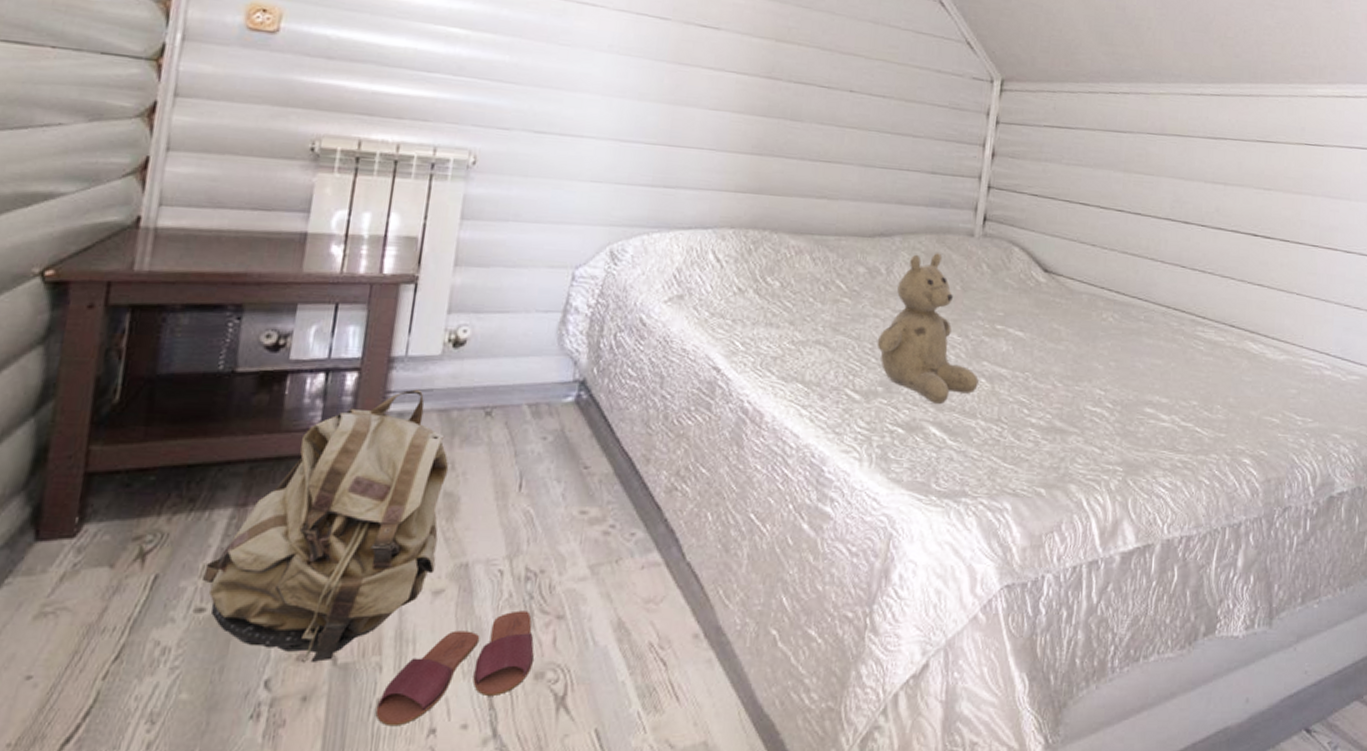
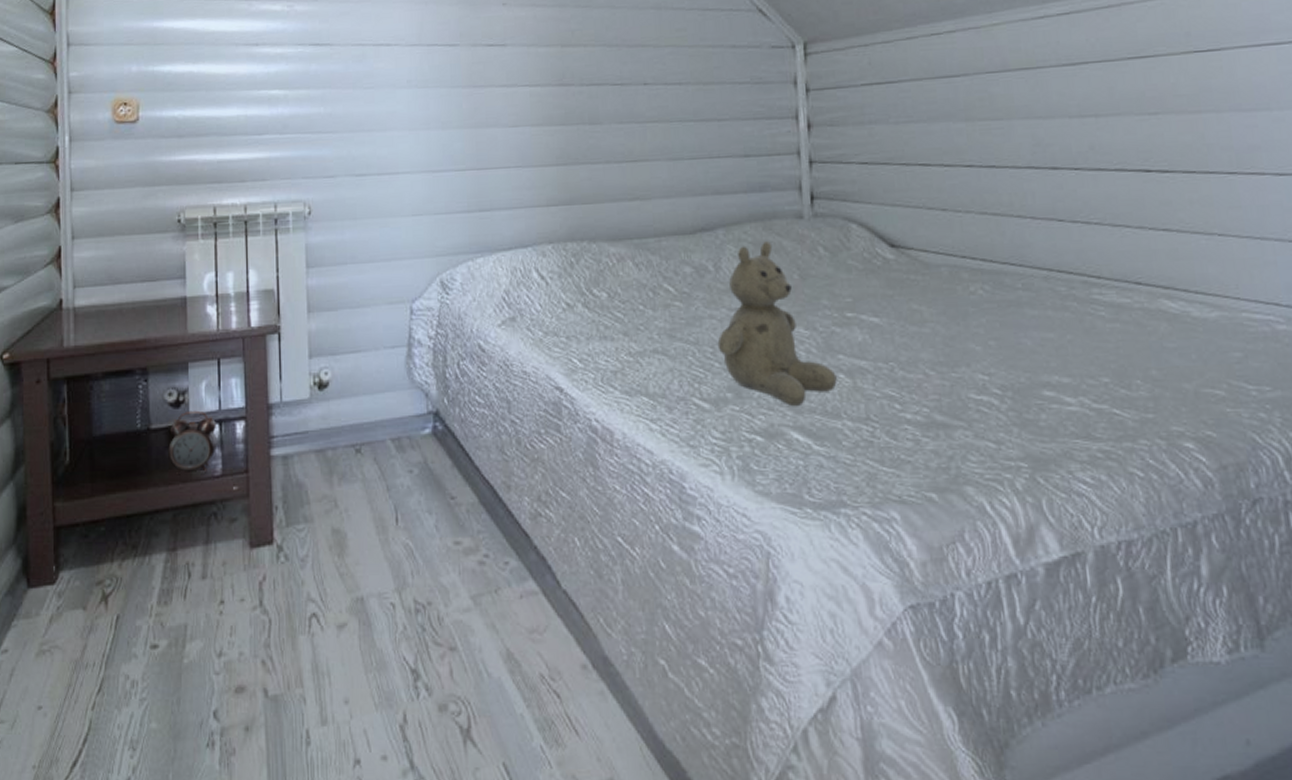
backpack: present [203,389,449,662] -> none [153,432,336,694]
alarm clock: none [254,356,322,425] -> present [168,410,218,475]
slippers: present [375,610,534,727] -> none [307,643,435,757]

